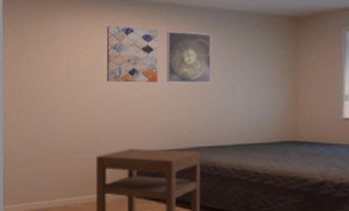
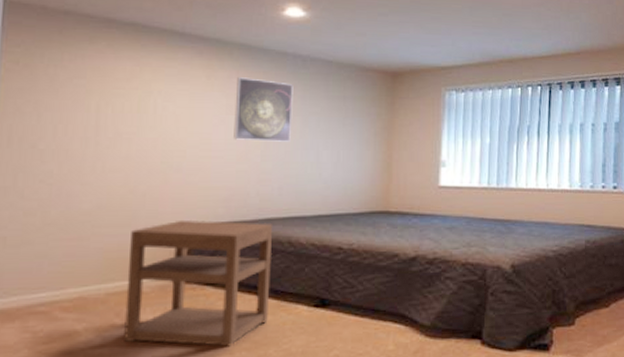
wall art: present [106,25,159,83] -> none [152,65,227,138]

